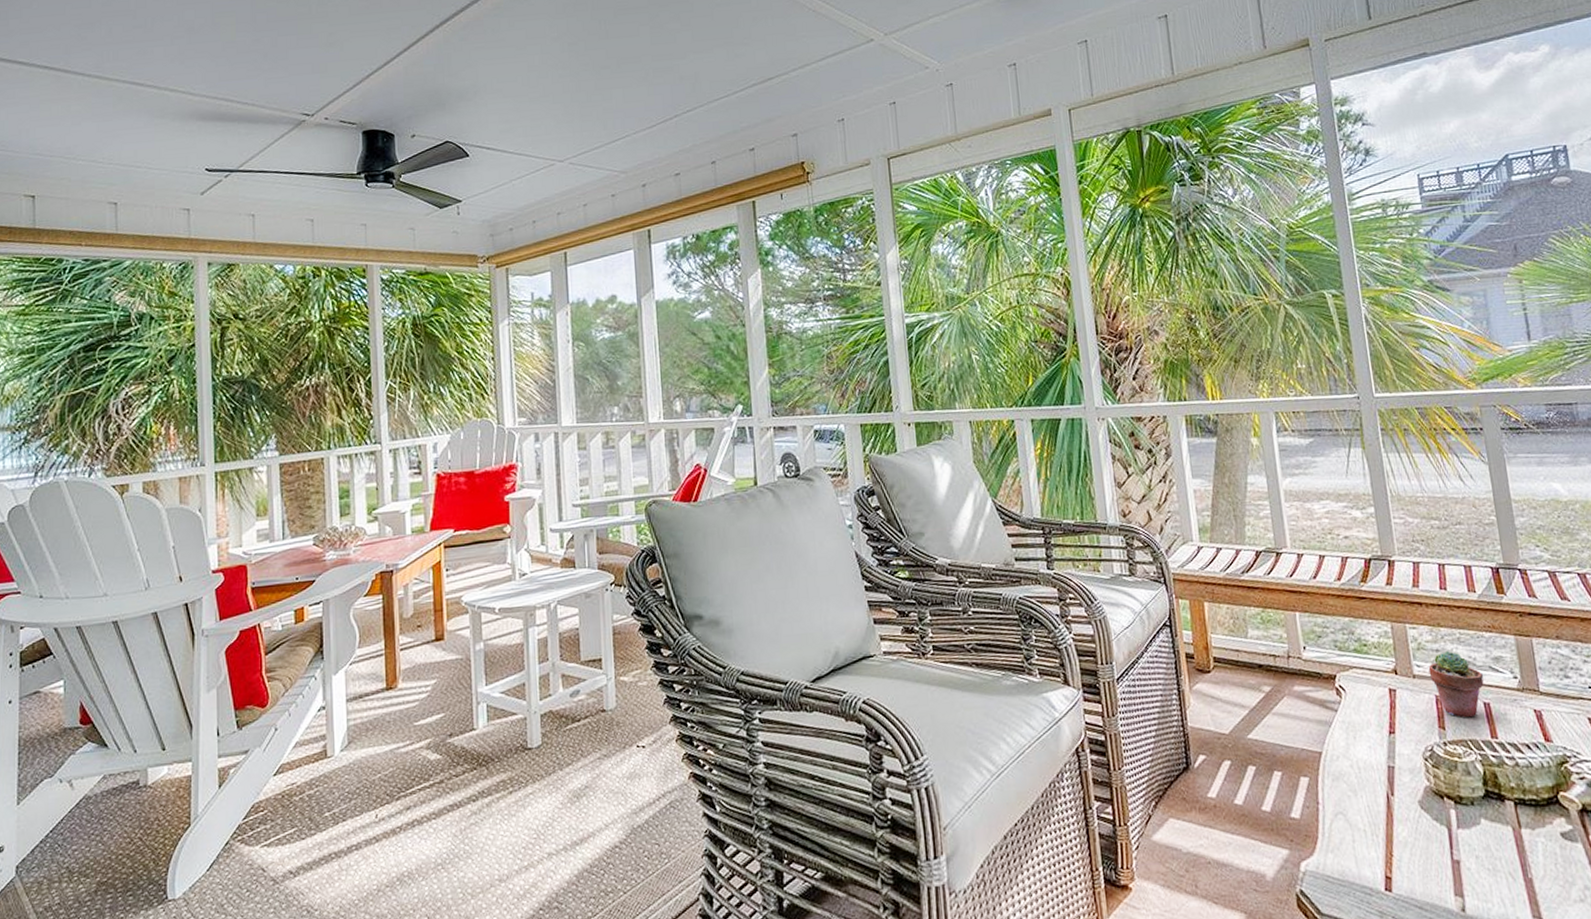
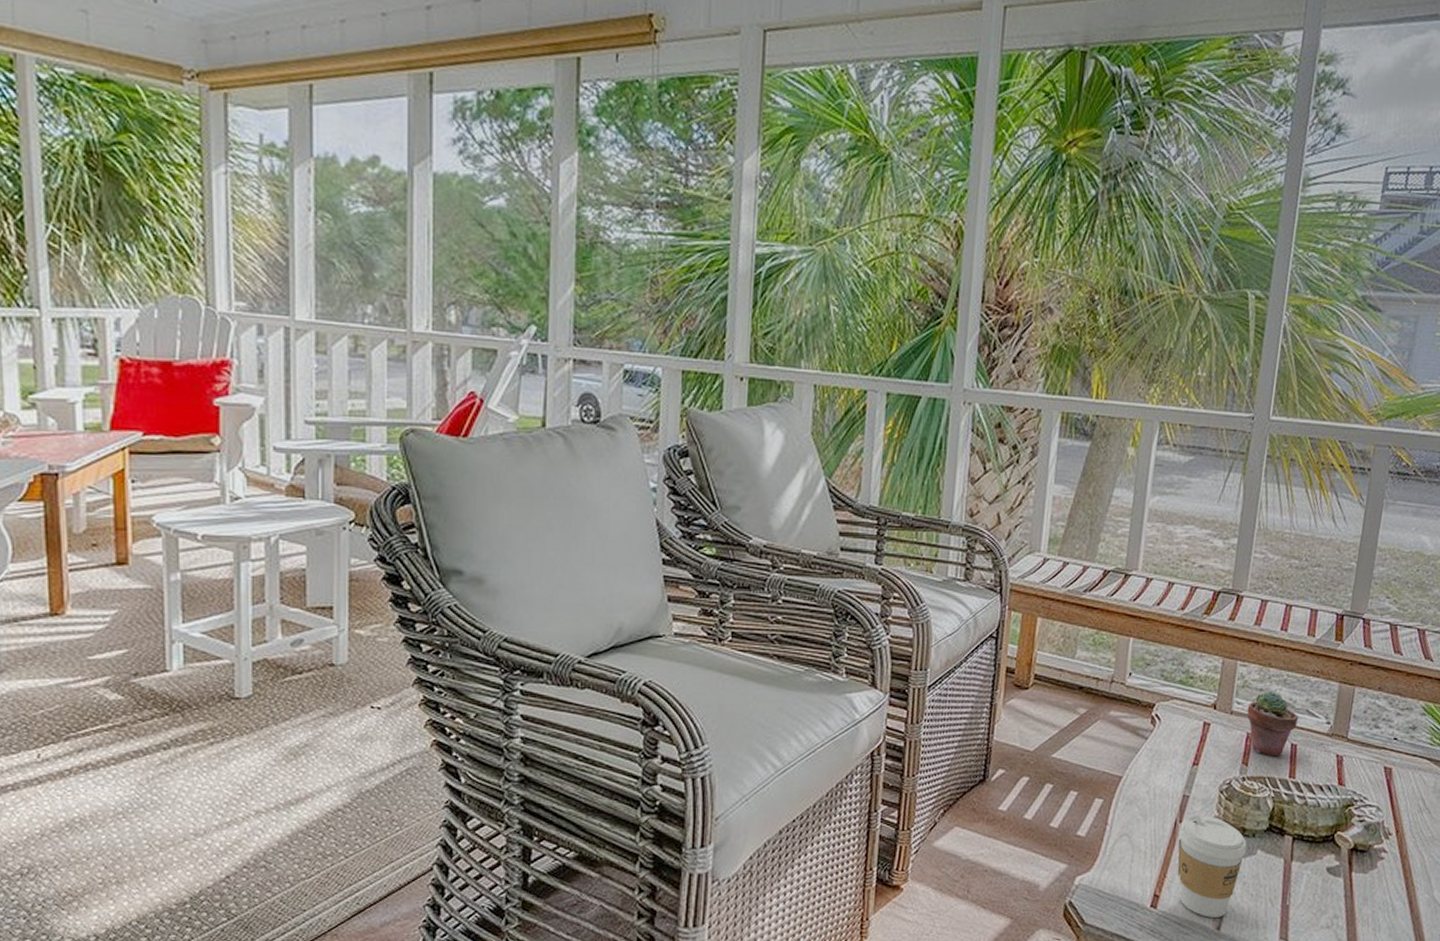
coffee cup: none [1393,785,1469,898] -> present [1177,814,1247,917]

